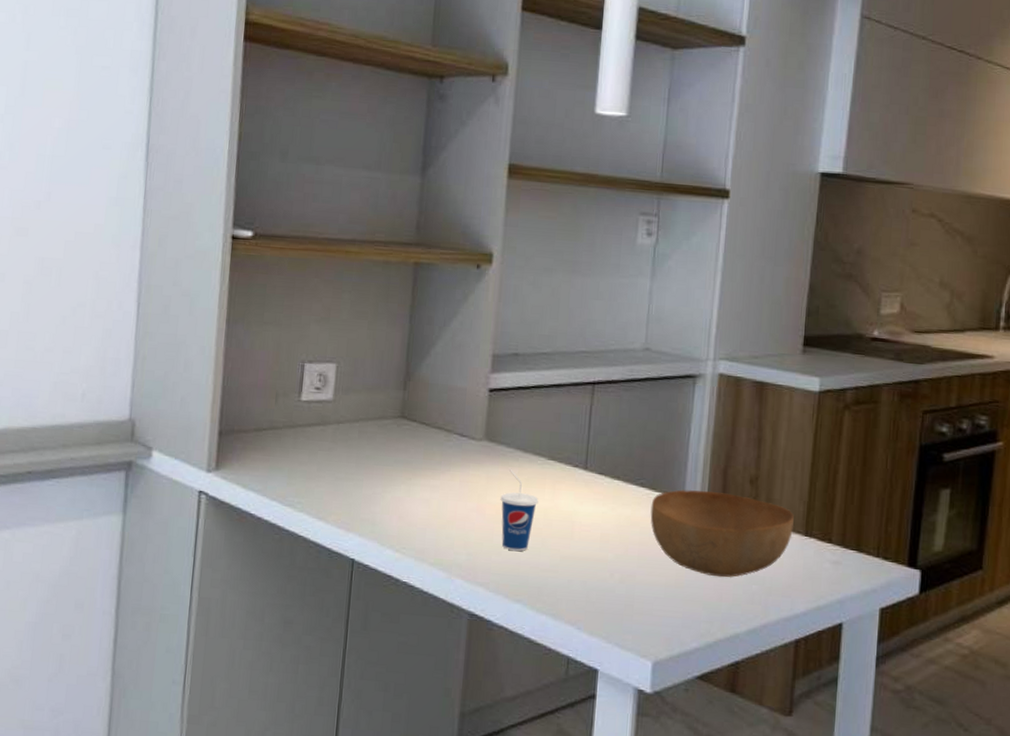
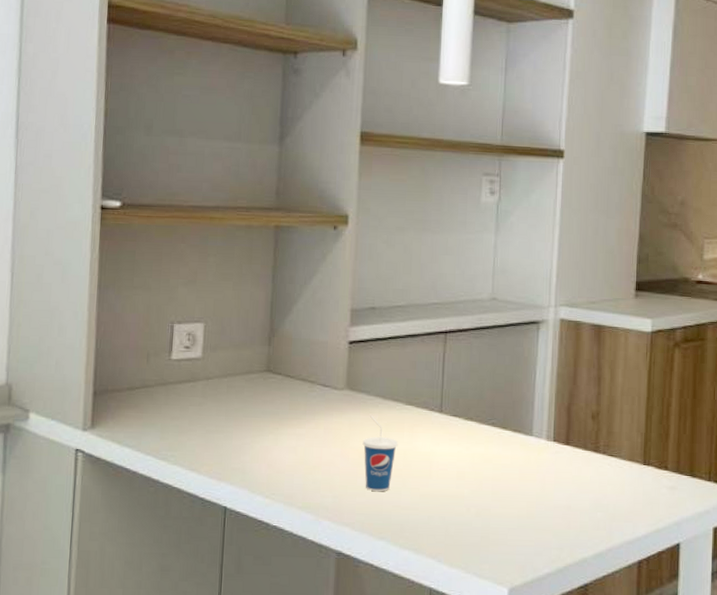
bowl: present [650,489,794,578] -> none [502,426,633,507]

